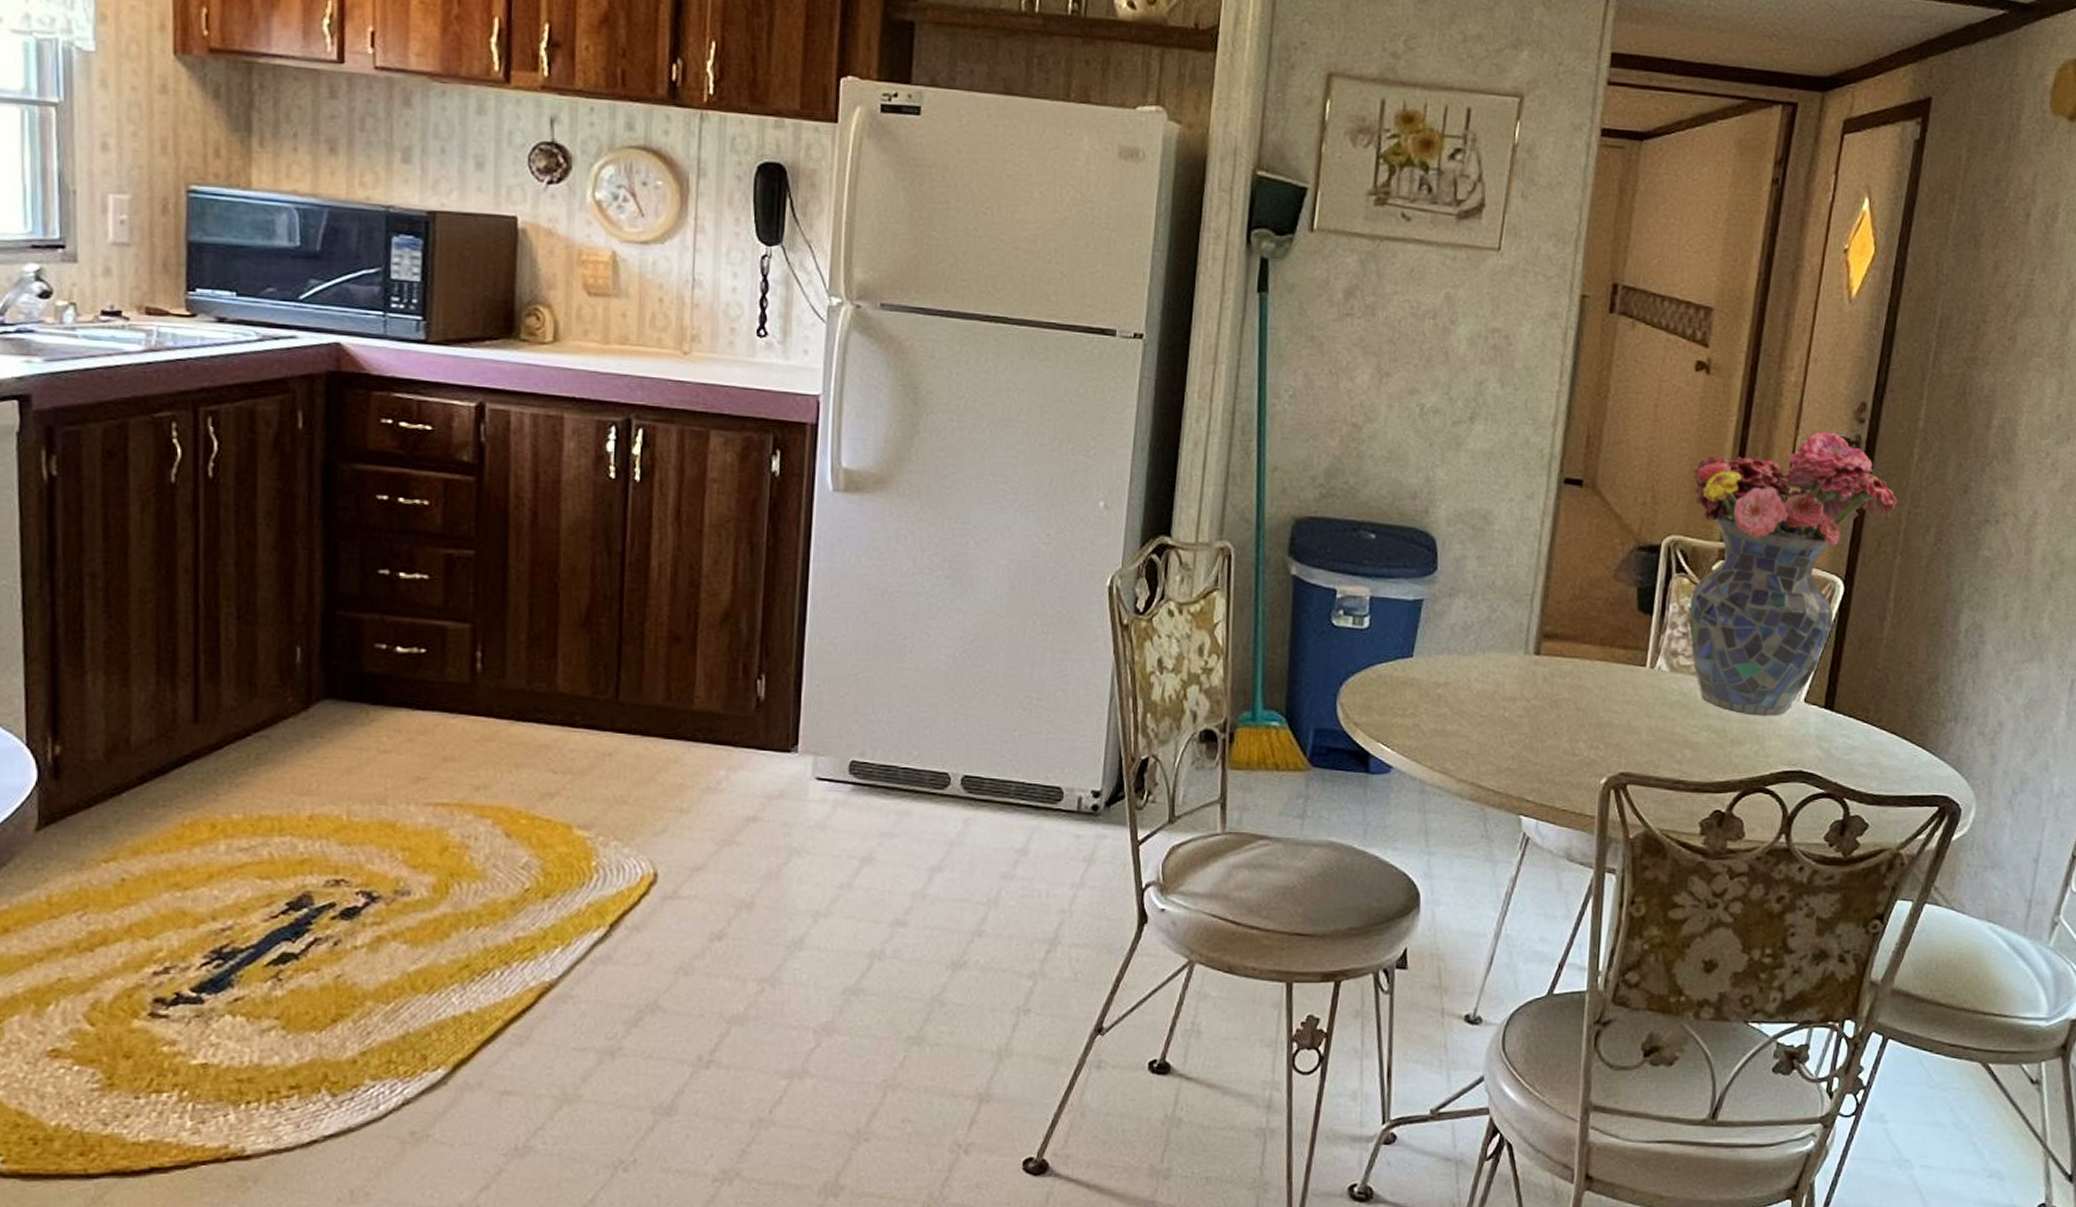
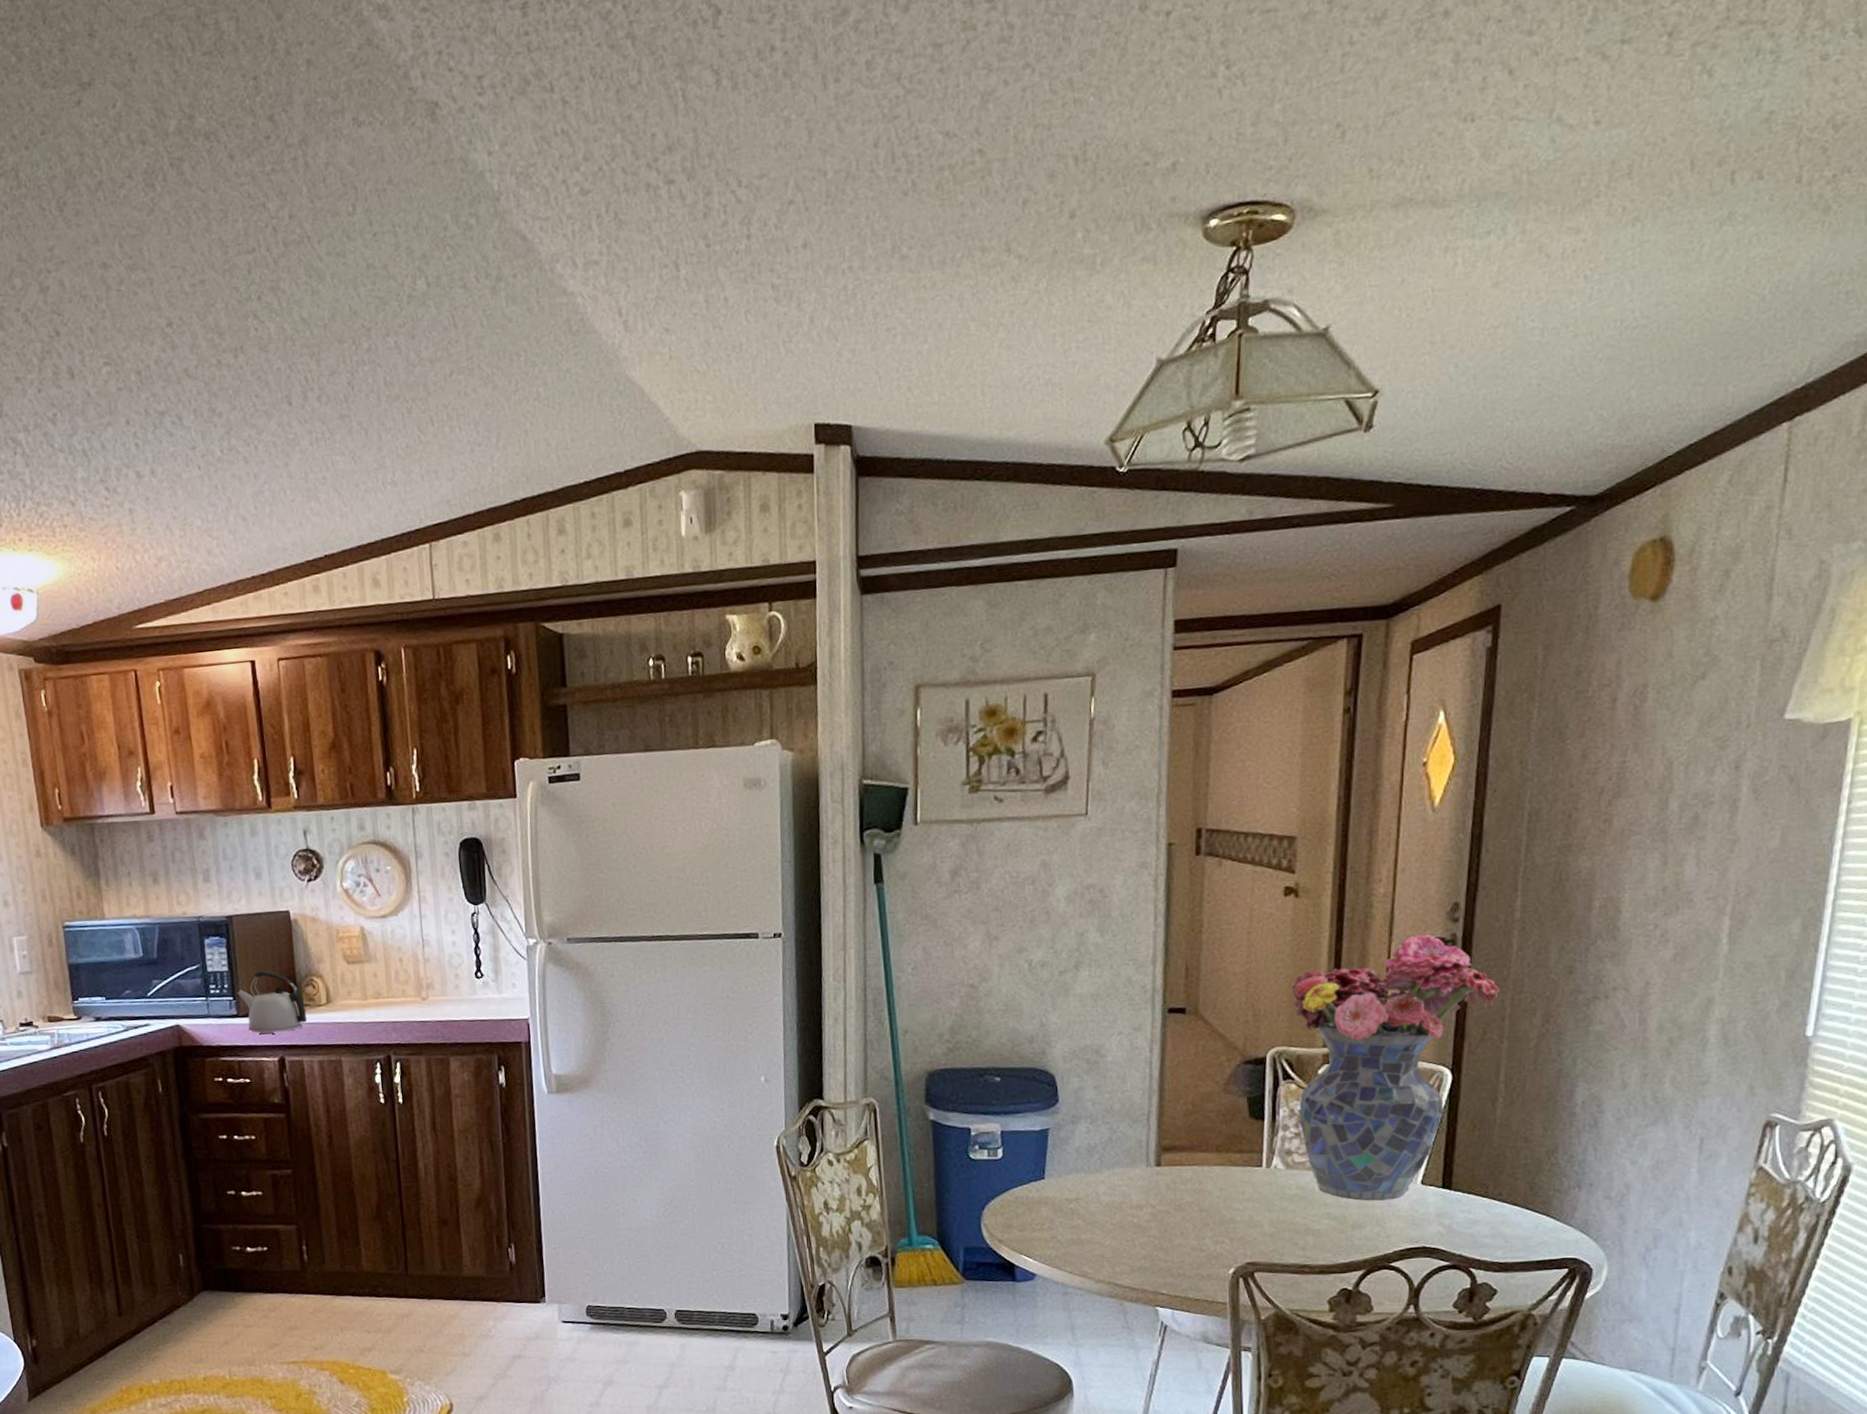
kettle: none [429,287,523,373] -> present [237,970,307,1035]

